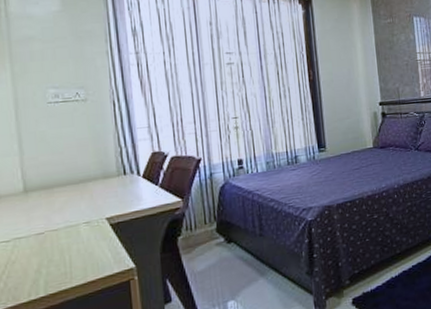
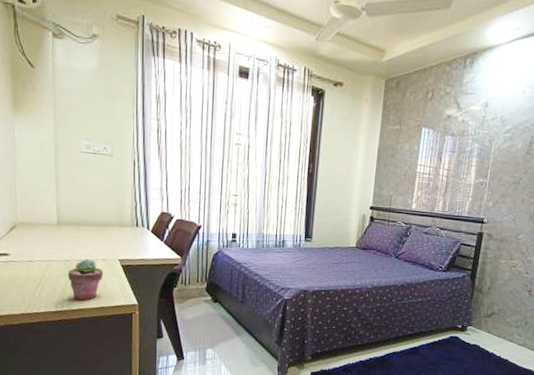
potted succulent: none [41,226,89,281] -> present [67,259,104,301]

